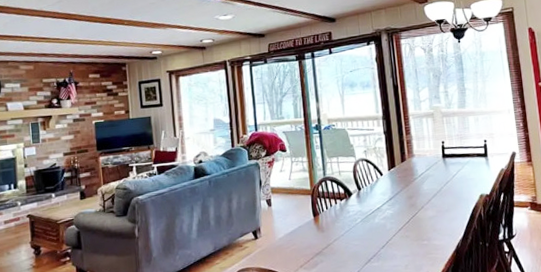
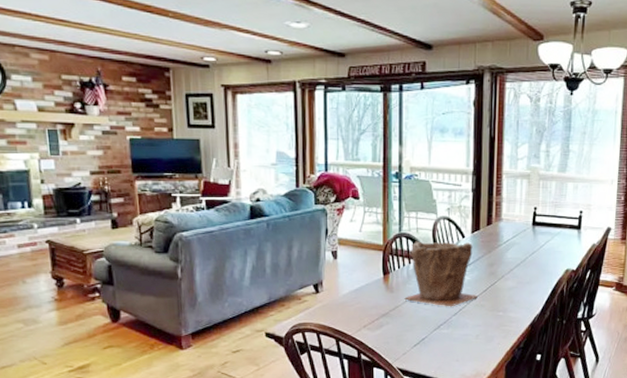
plant pot: none [335,179,402,241] -> present [404,241,478,307]

